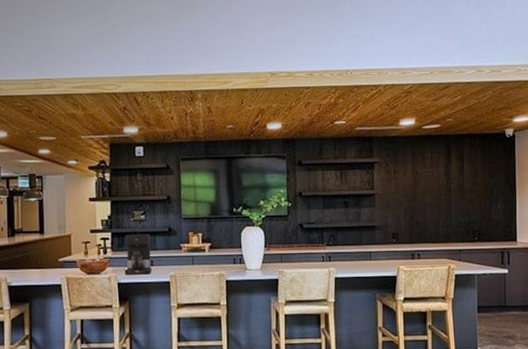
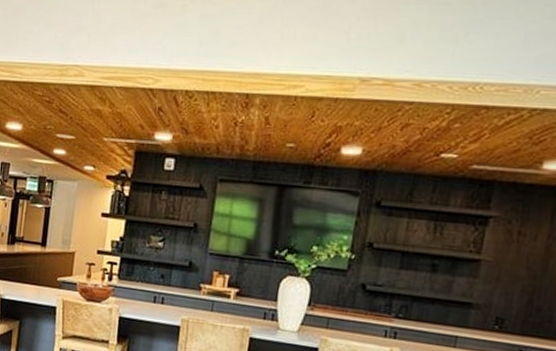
coffee maker: present [124,234,151,275] -> none [128,262,166,313]

